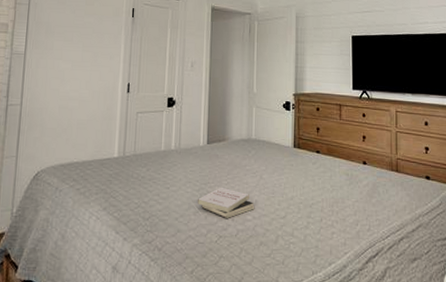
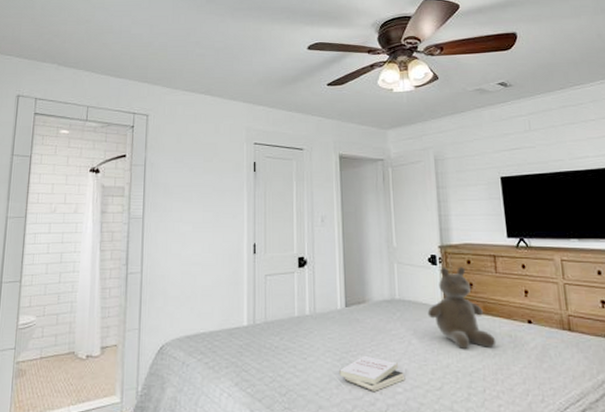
teddy bear: none [278,112,335,184] -> present [427,267,497,349]

